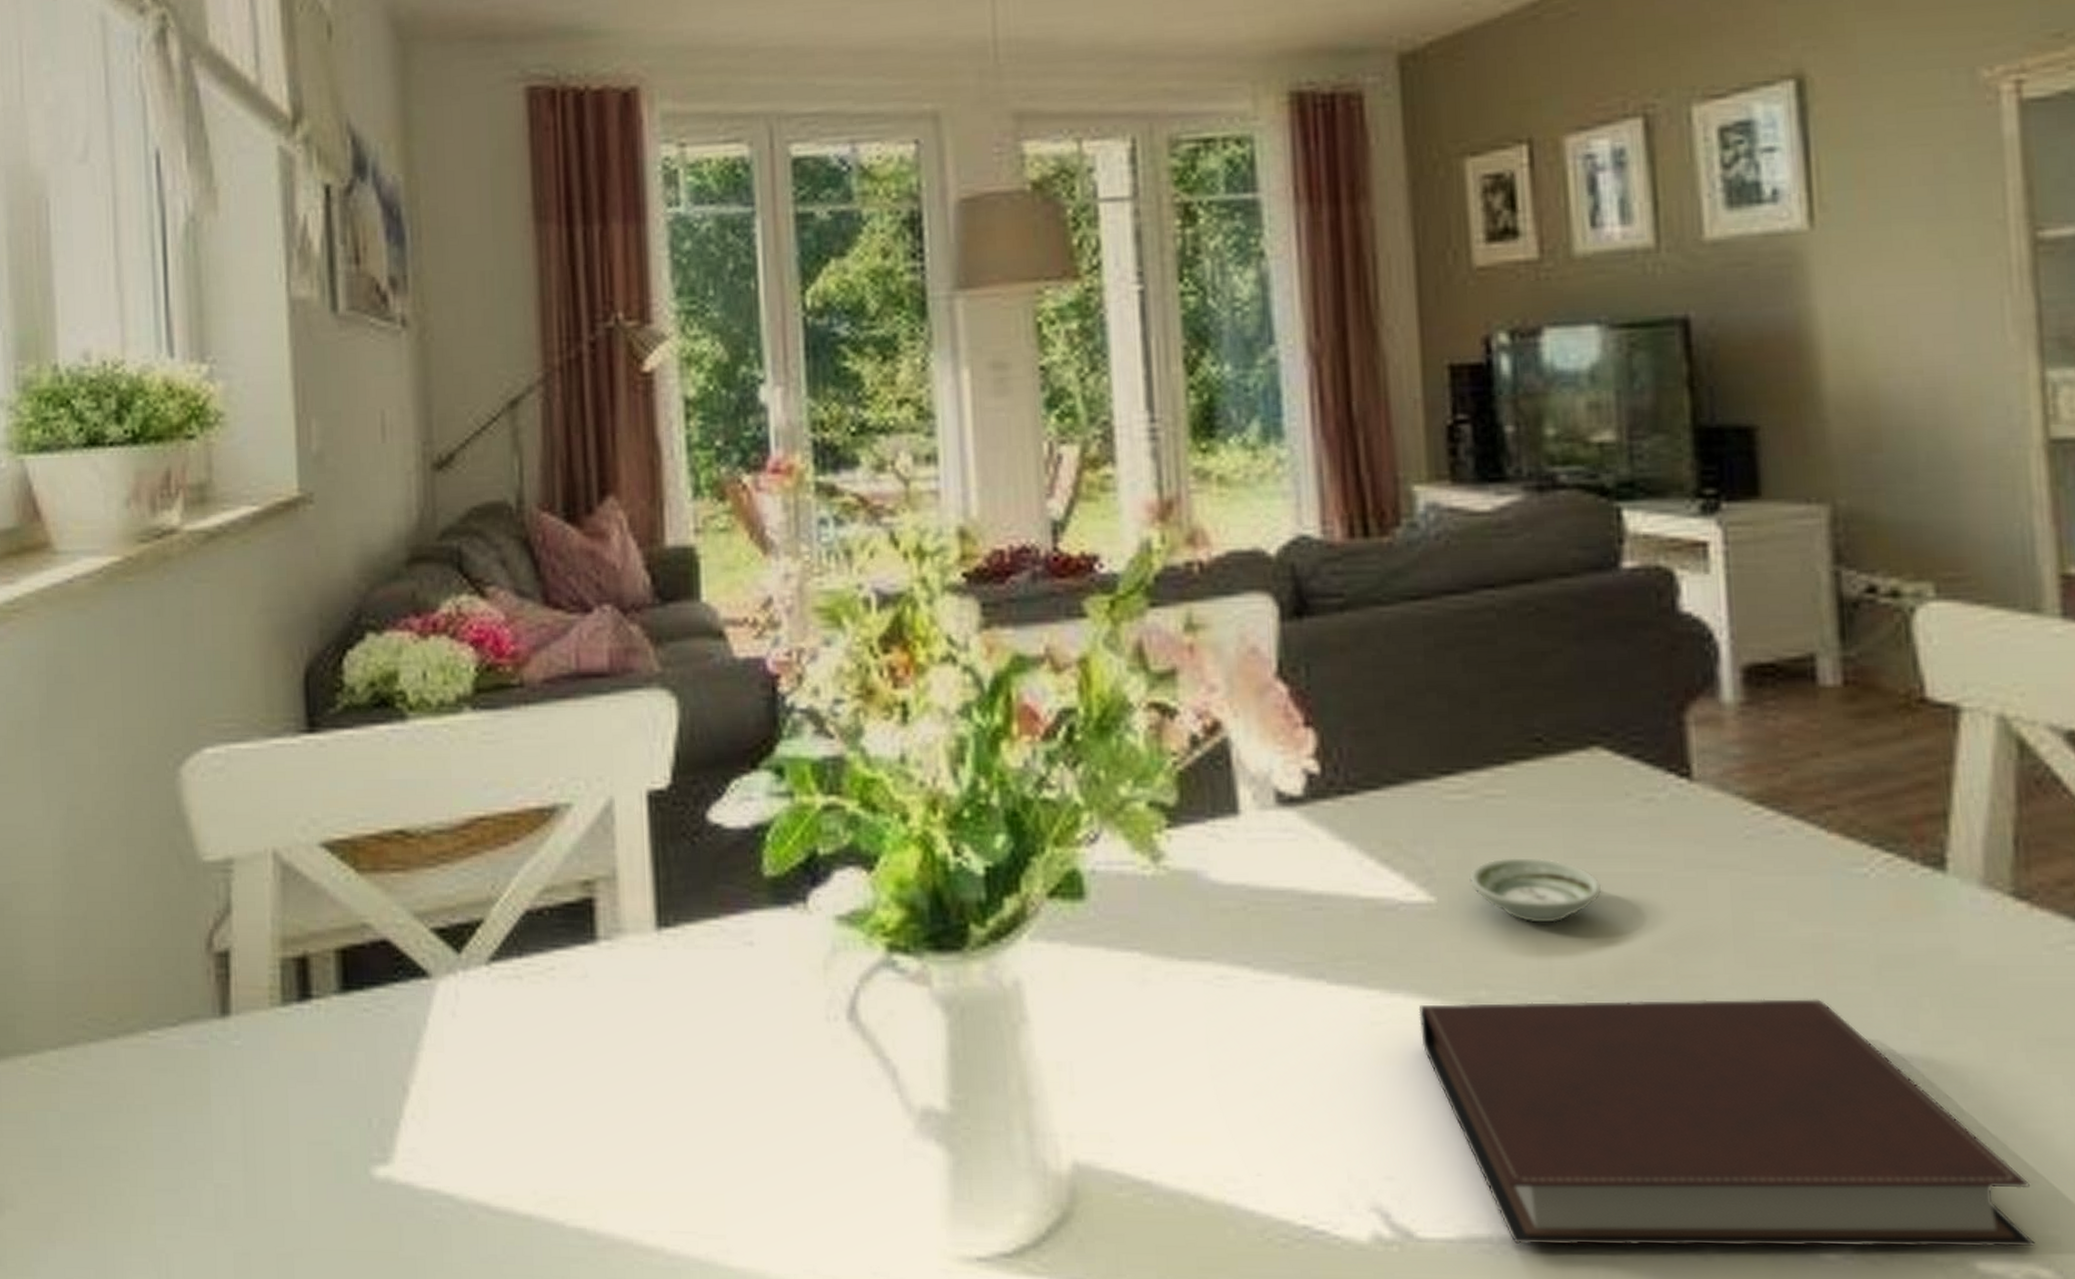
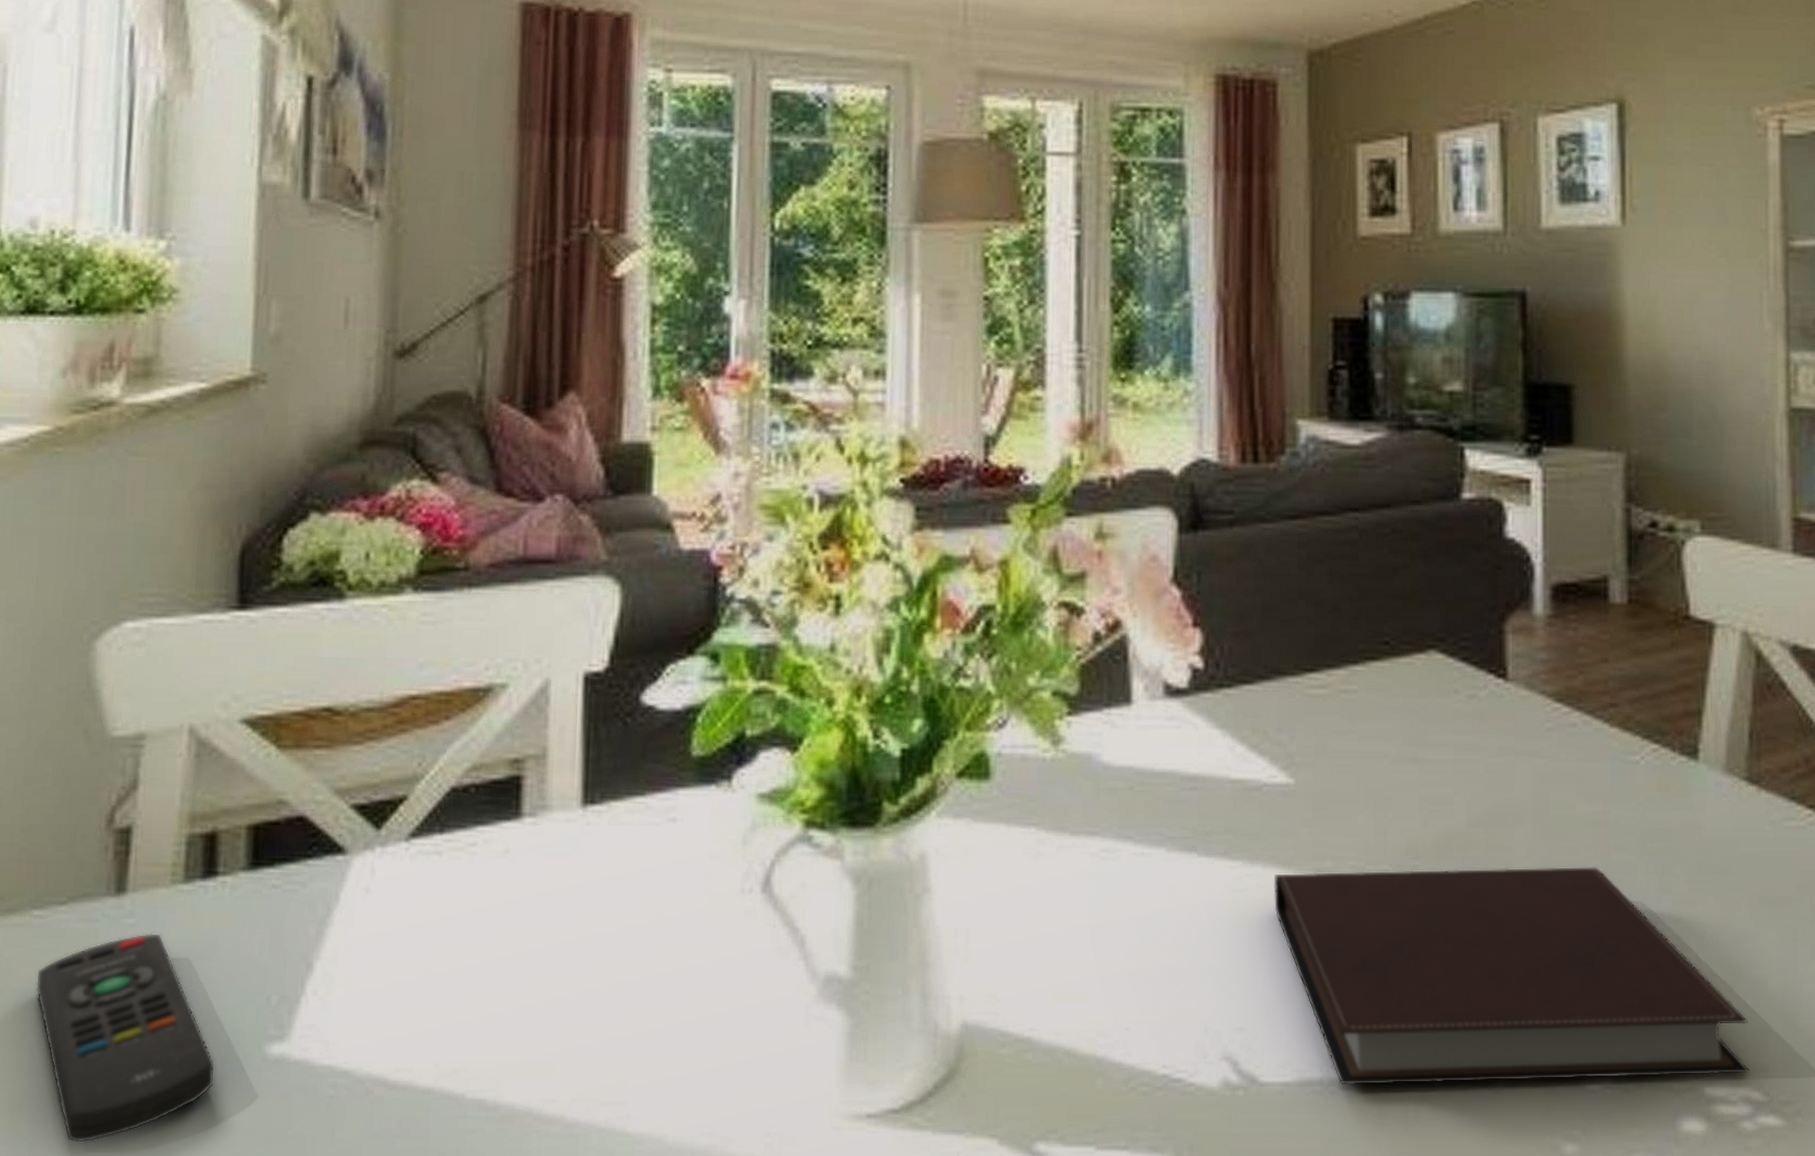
remote control: none [158,1055,328,1257] -> present [36,933,216,1143]
saucer: present [1469,858,1602,923] -> none [1323,745,1431,802]

